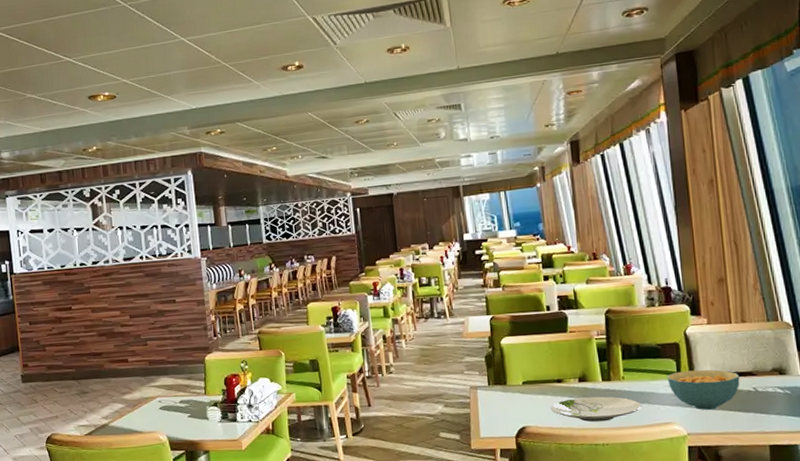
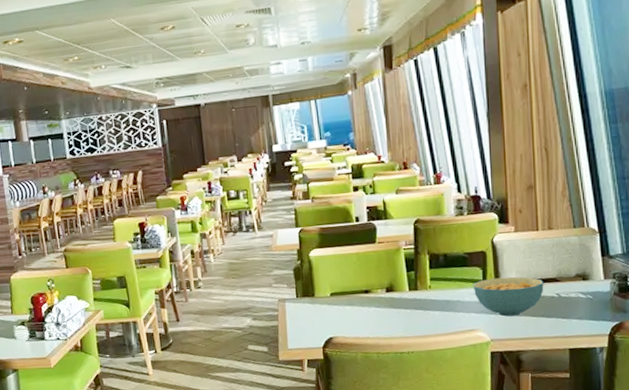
plate: present [550,396,642,422] -> none [357,305,448,331]

